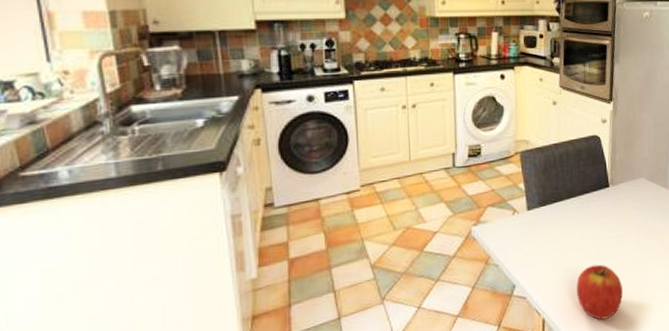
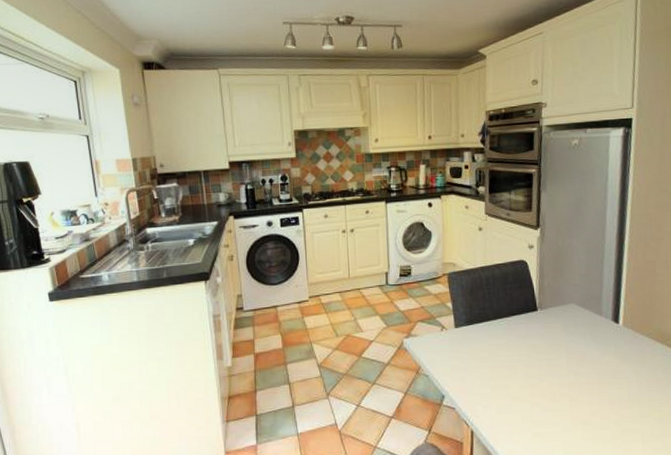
apple: present [576,264,623,320] -> none [505,385,554,439]

